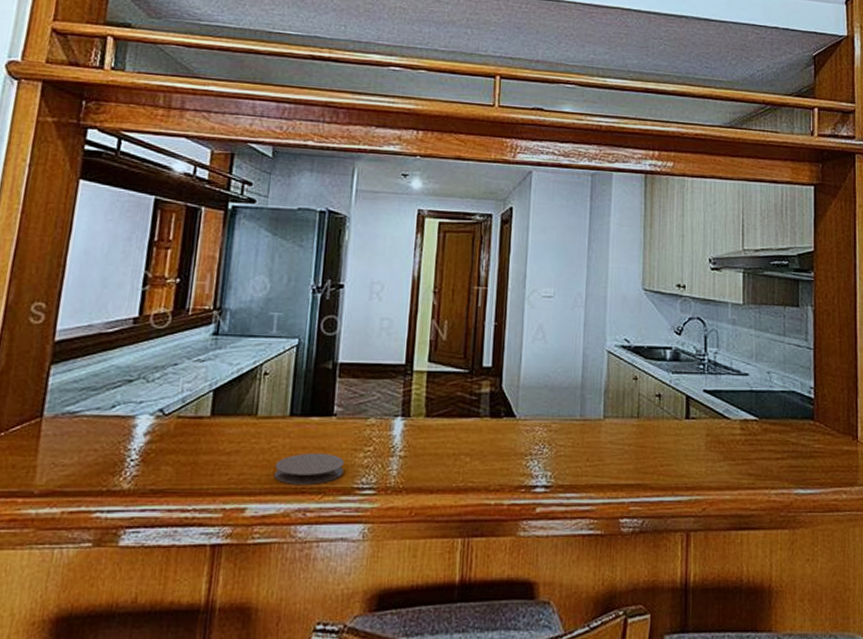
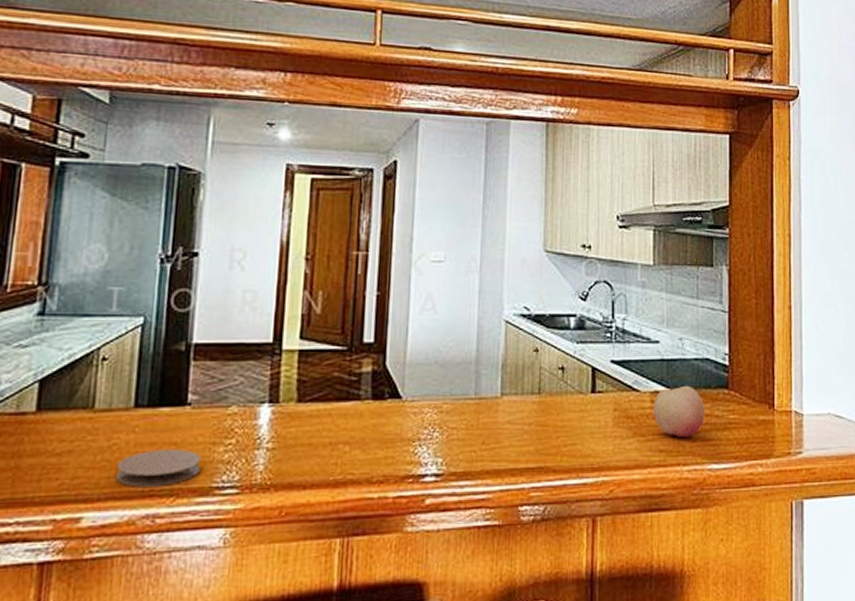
fruit: none [743,415,792,464] -> present [653,385,705,438]

